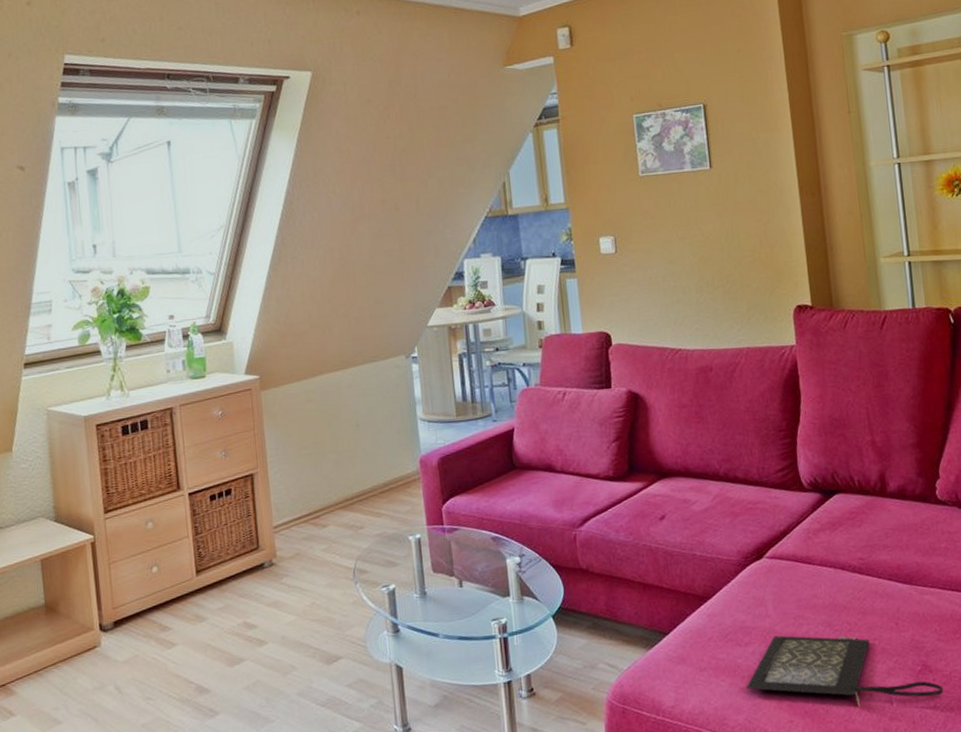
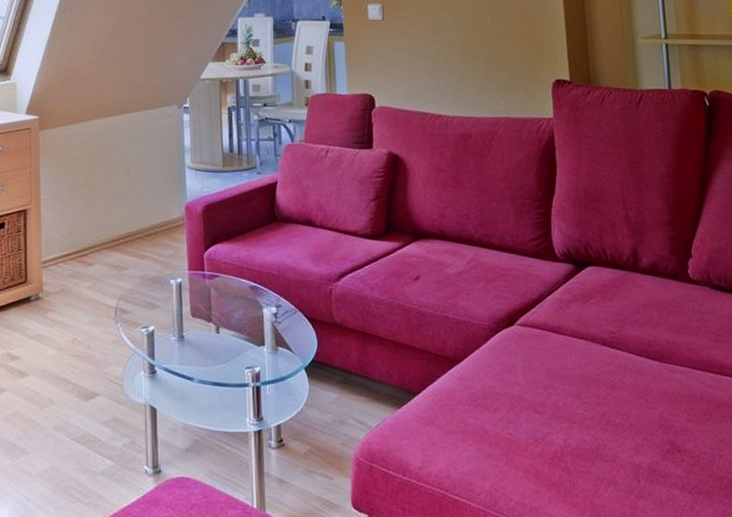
clutch bag: present [746,635,944,707] -> none [493,404,692,482]

